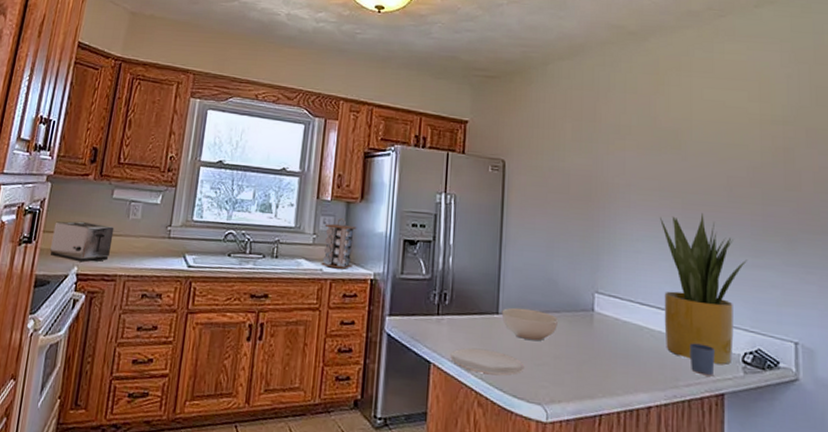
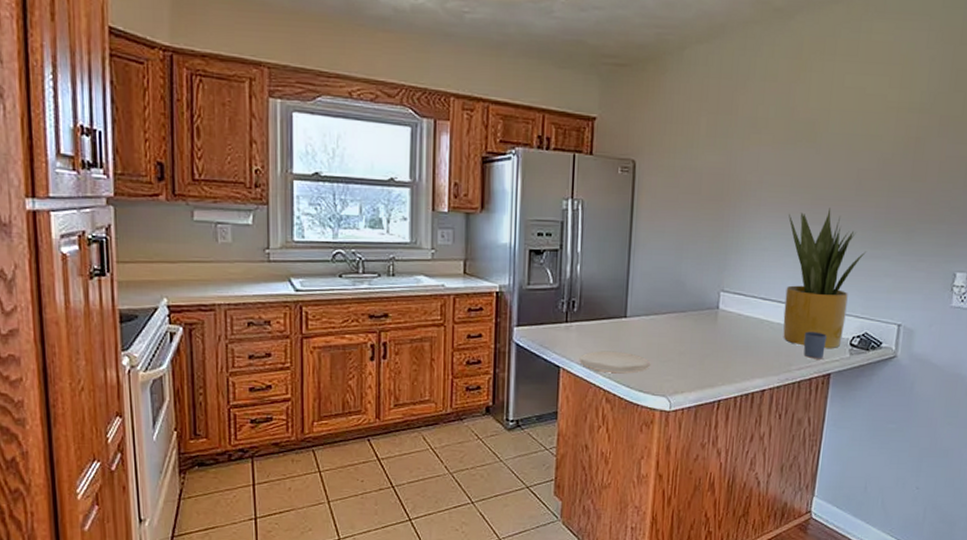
toaster: present [50,221,115,263] -> none [129,248,203,293]
spice rack: present [321,218,357,269] -> none [442,231,479,284]
bowl: present [501,307,559,341] -> none [629,310,685,340]

